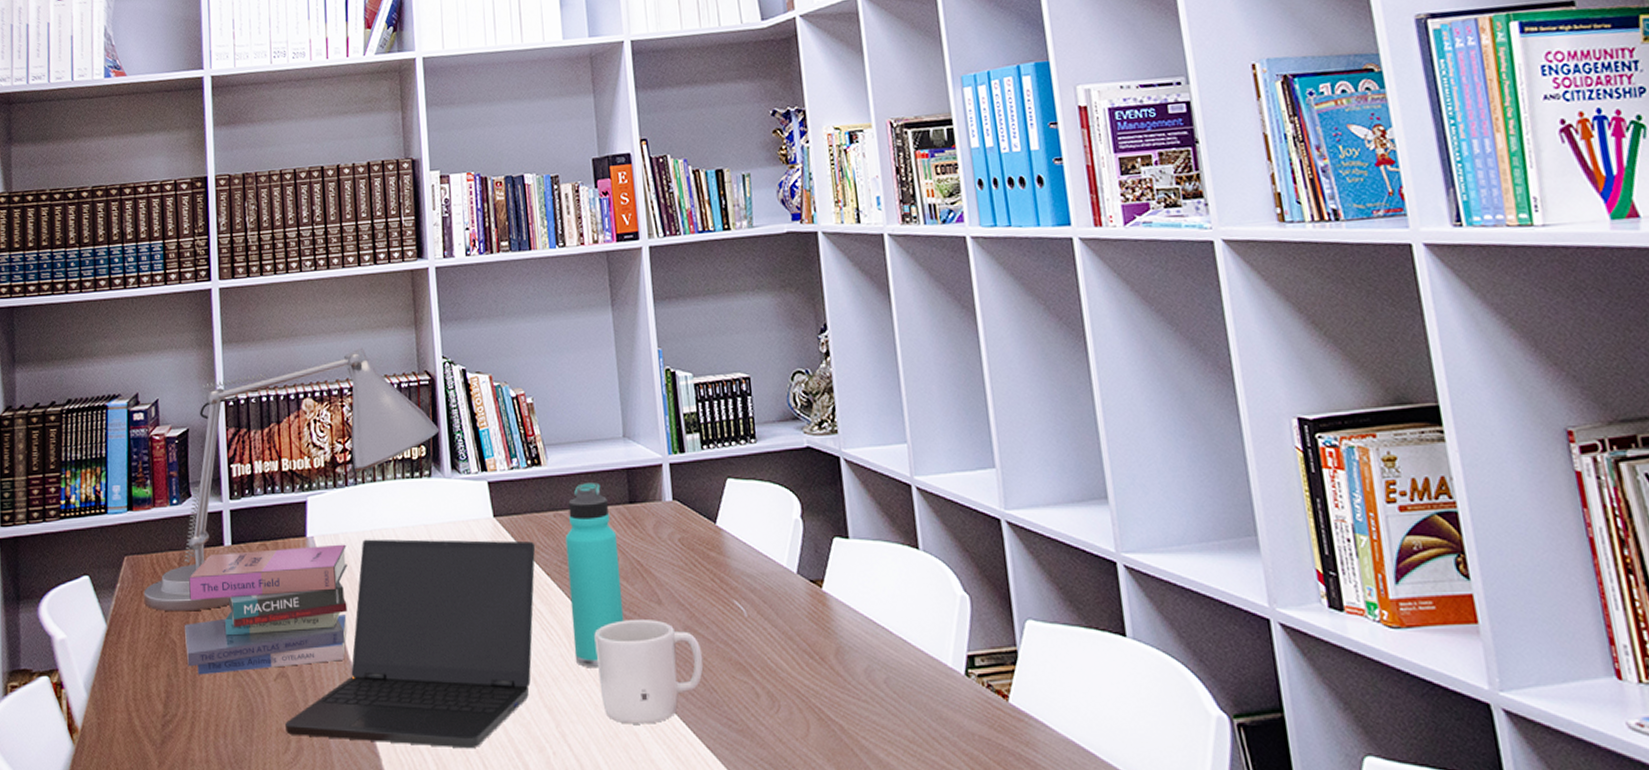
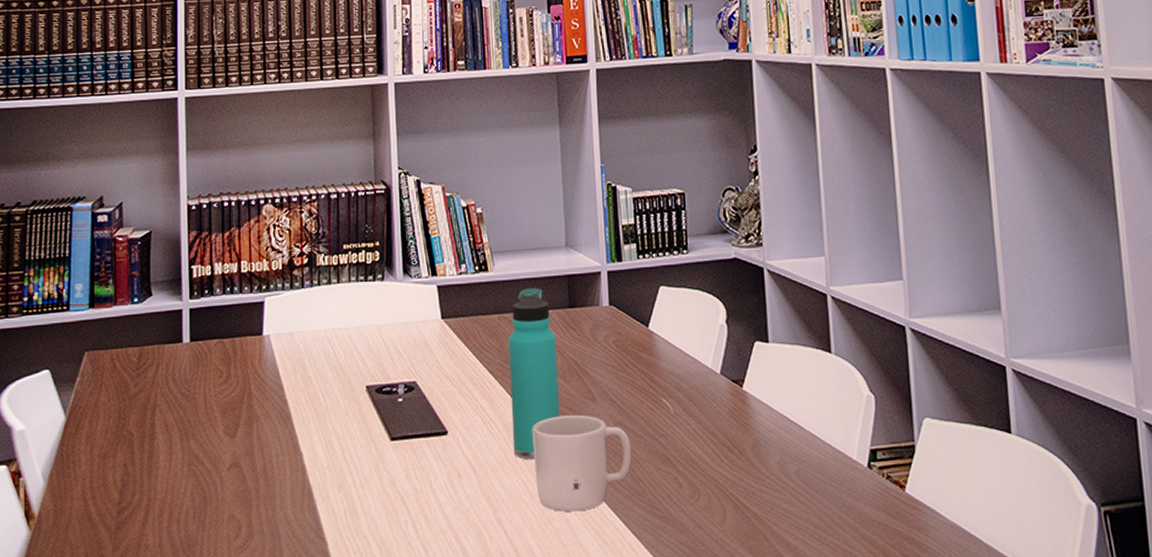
desk lamp: present [143,347,440,612] -> none [103,157,393,405]
books: present [185,544,348,675] -> none [142,342,301,465]
laptop: present [285,539,536,749] -> none [237,338,480,534]

